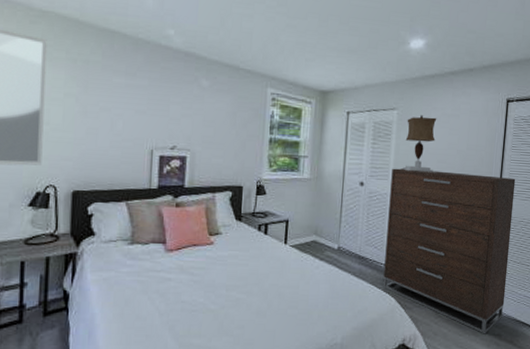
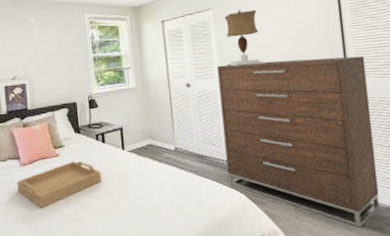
serving tray: none [157,251,258,302] -> present [17,161,102,208]

